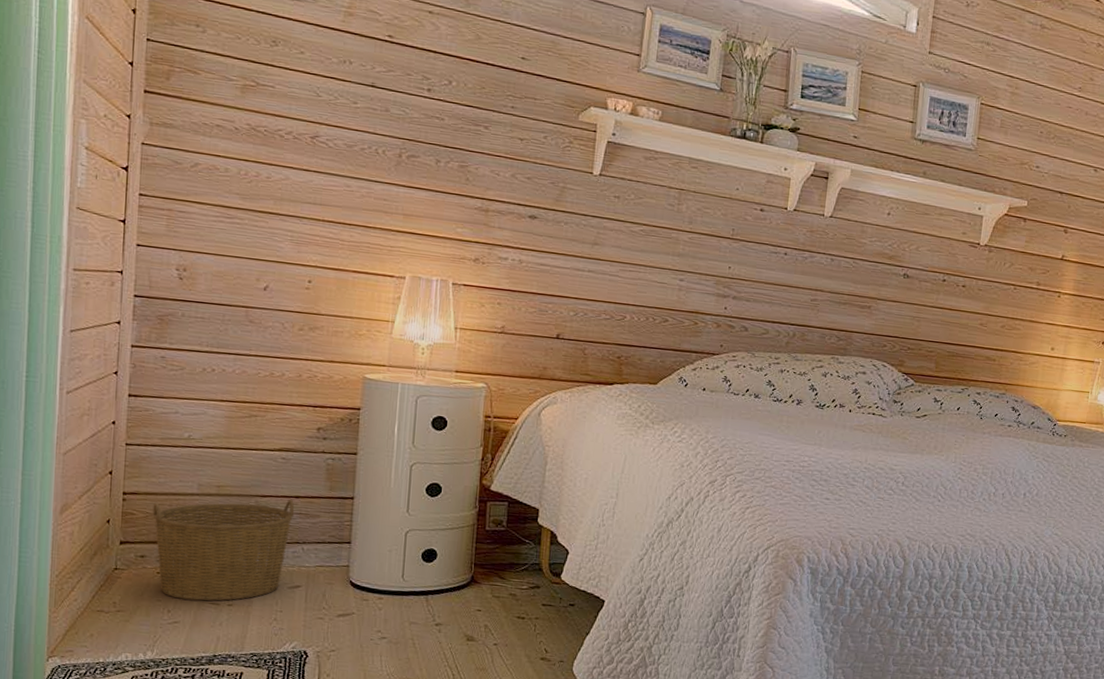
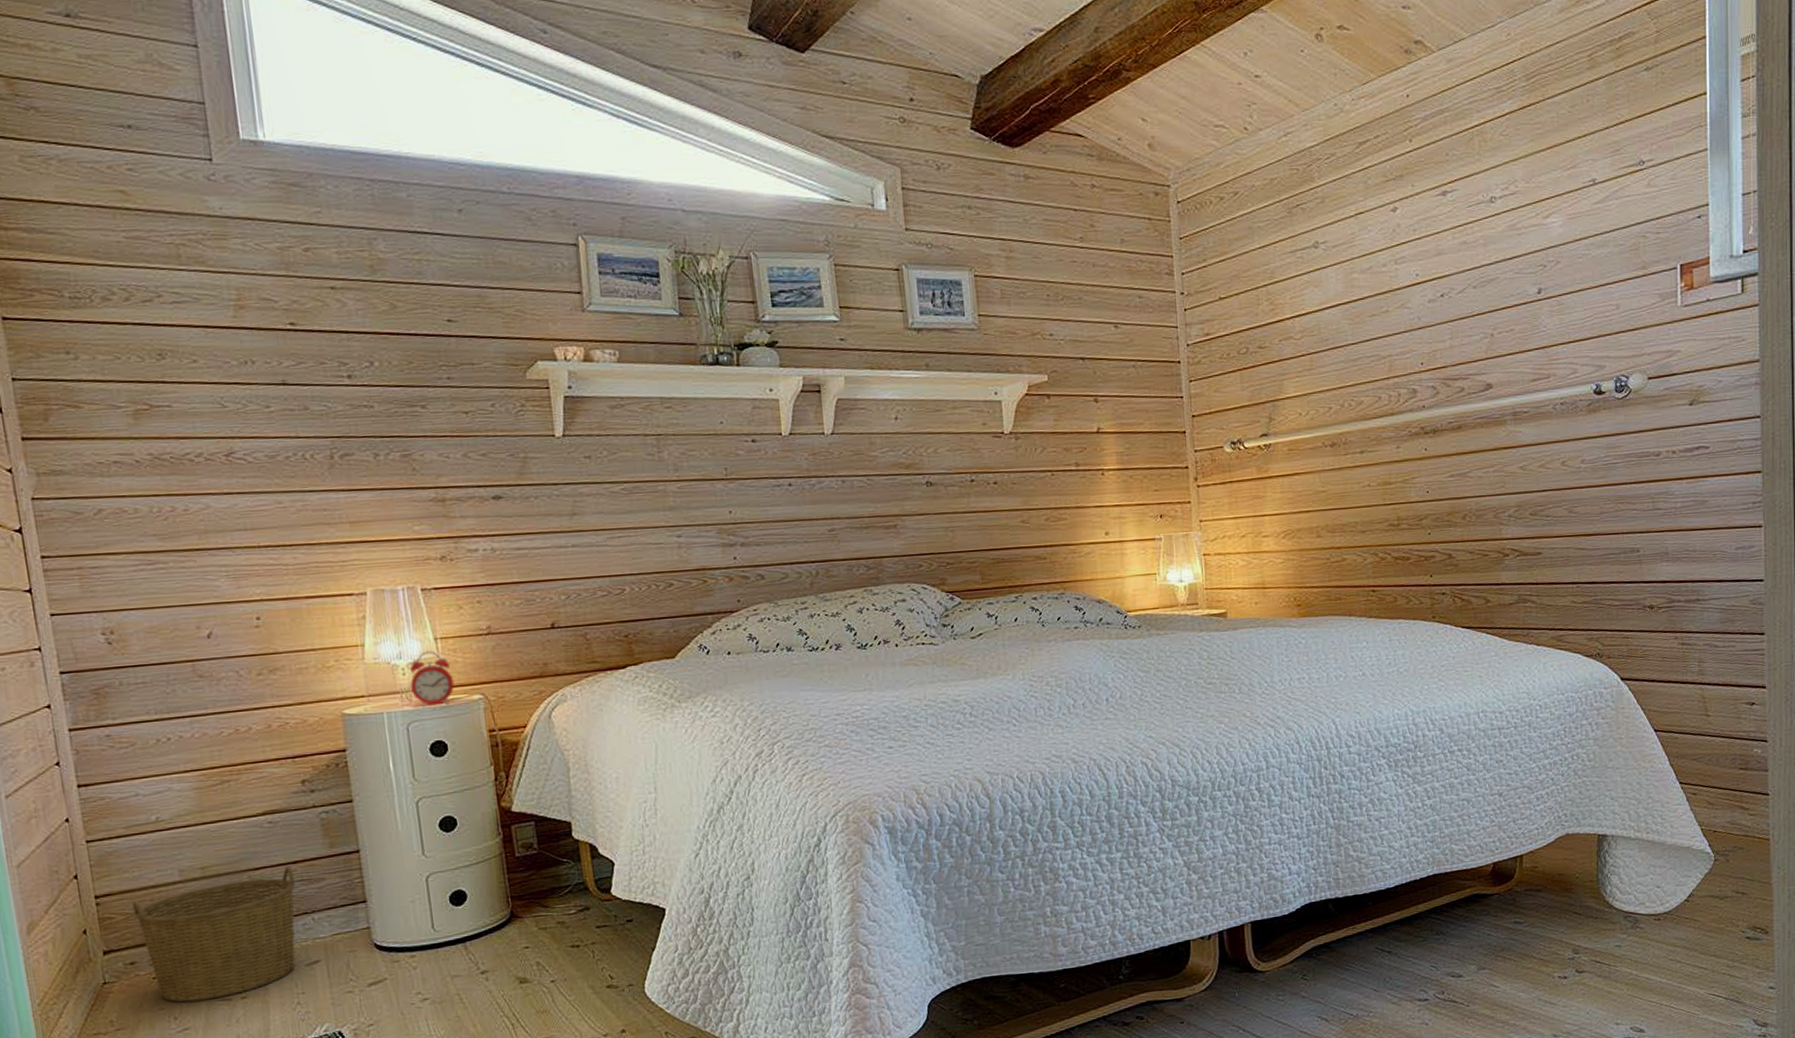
alarm clock: none [426,337,464,388] -> present [410,650,455,708]

